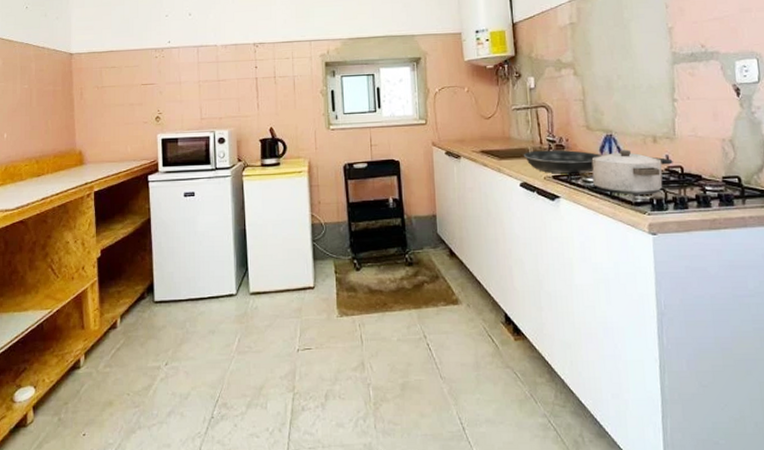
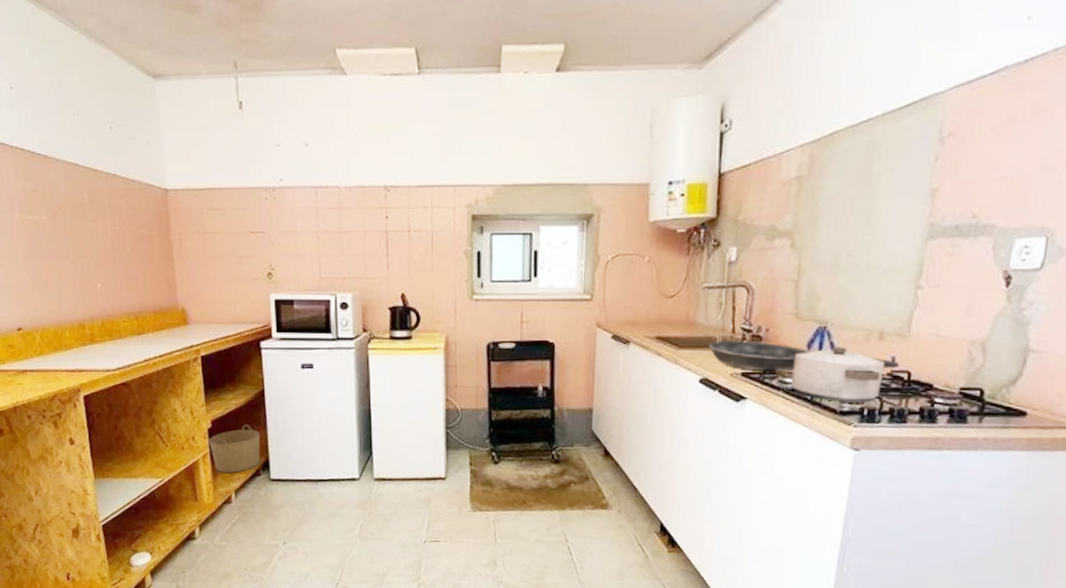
basket: none [98,251,145,299] -> present [209,424,260,474]

